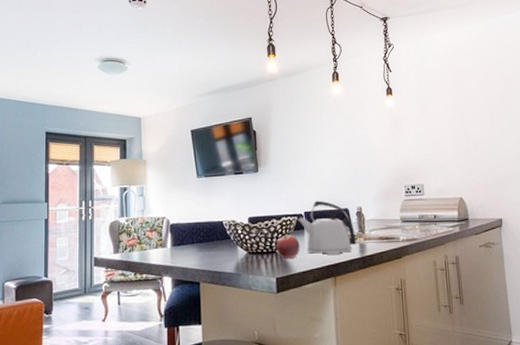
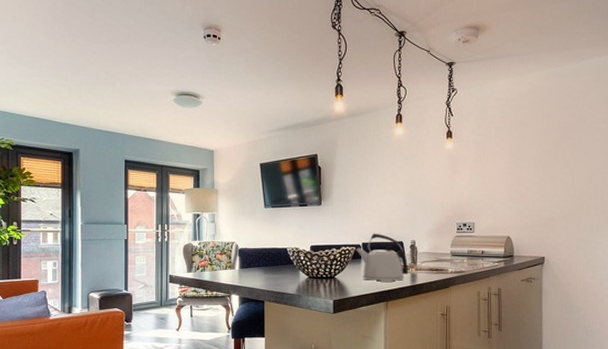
fruit: present [275,234,300,258] -> none [334,262,357,284]

